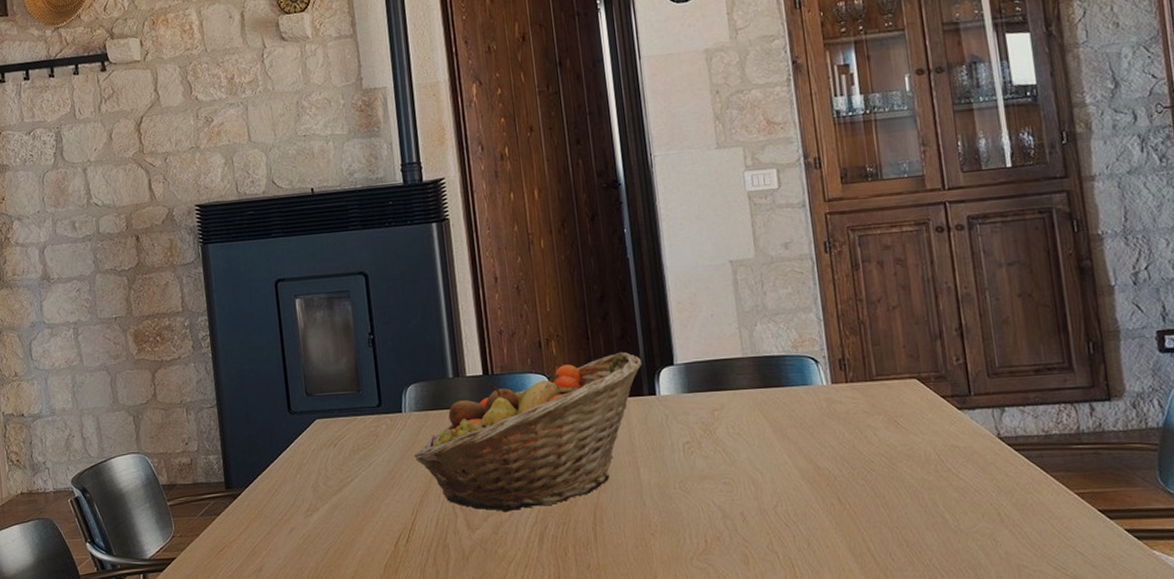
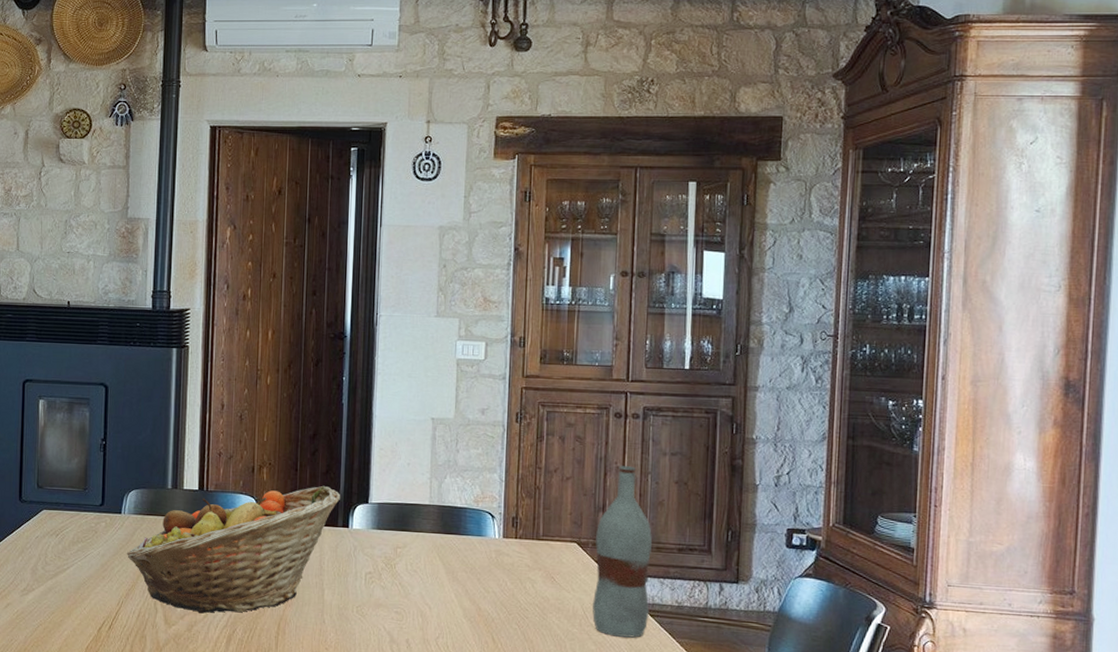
bottle: none [937,284,1014,479] -> present [592,466,653,638]

